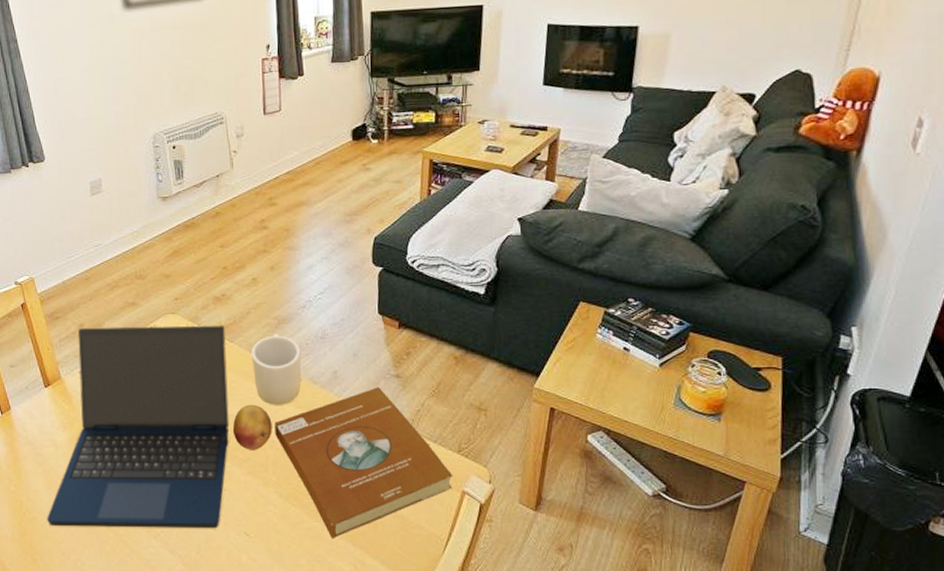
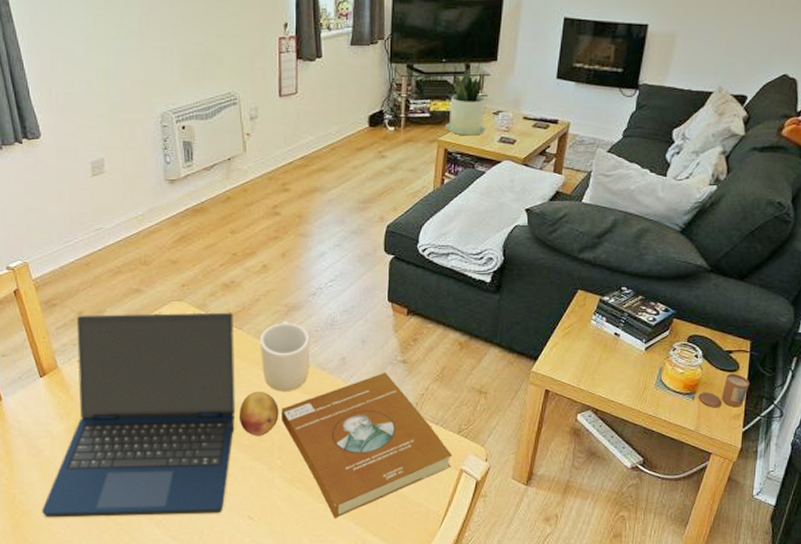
planter: none [430,81,472,146] -> present [446,71,486,136]
candle: none [726,392,785,431] -> present [699,373,749,408]

